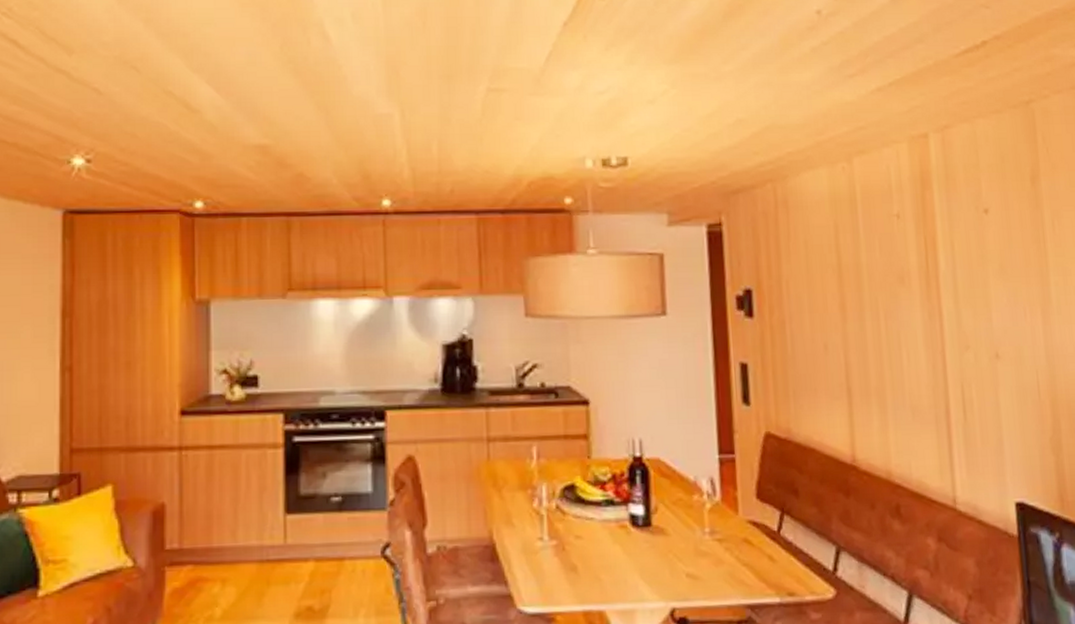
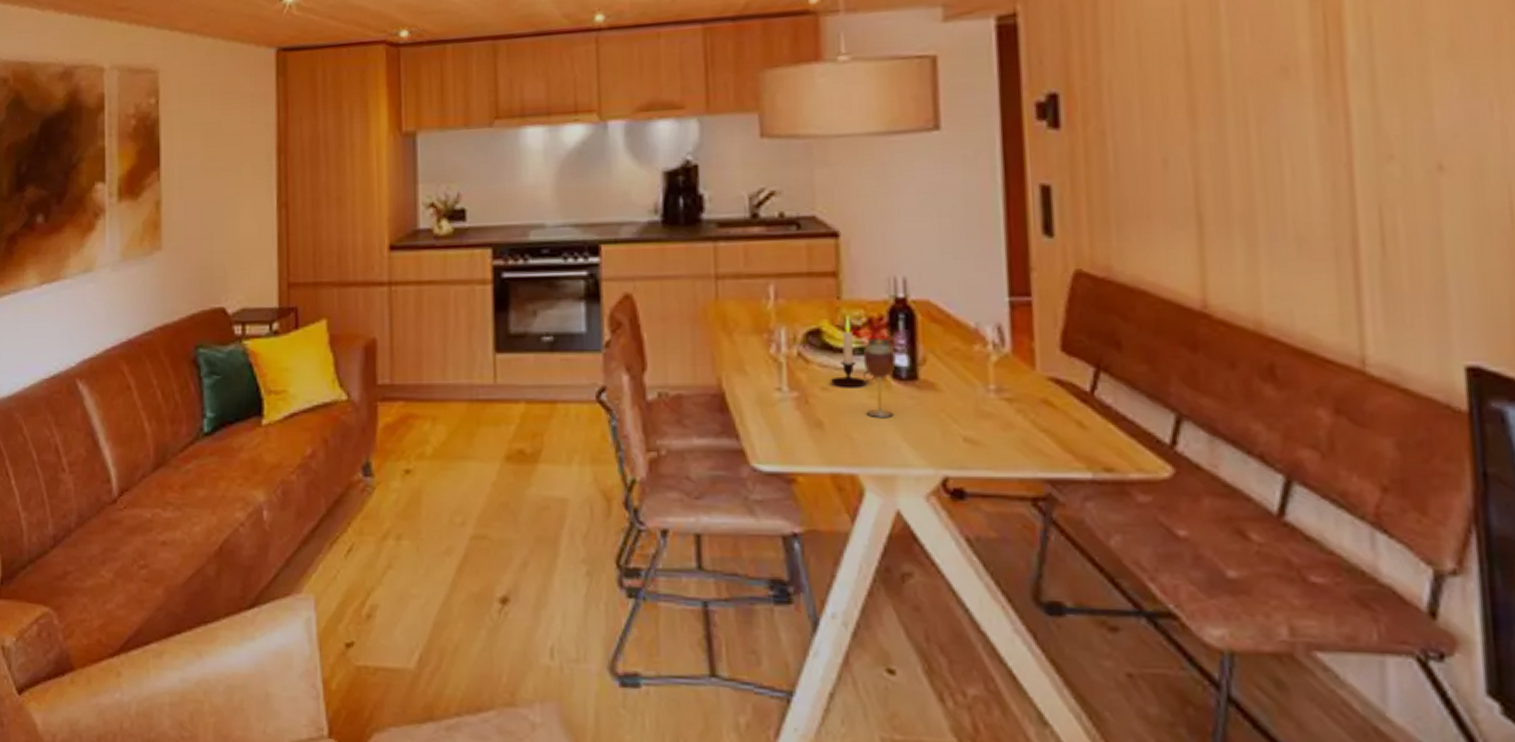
candle: none [582,472,618,535] -> present [830,316,875,387]
wineglass: none [608,491,634,560] -> present [862,338,896,417]

